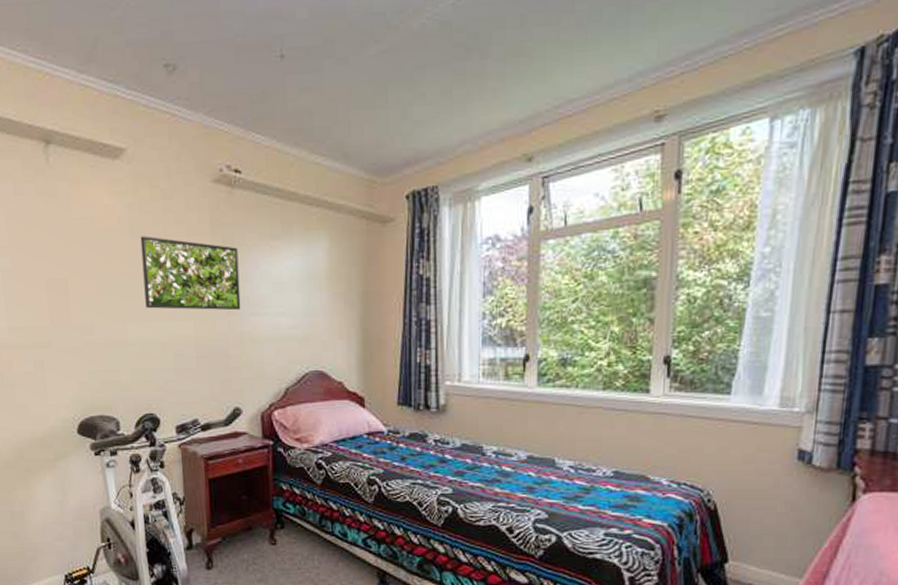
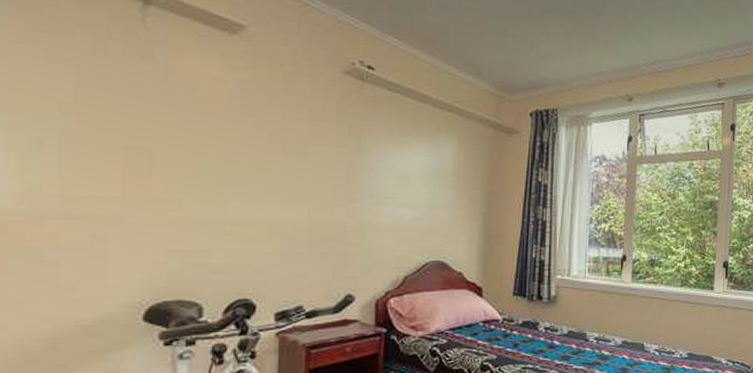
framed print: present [140,236,241,311] -> none [252,114,364,198]

